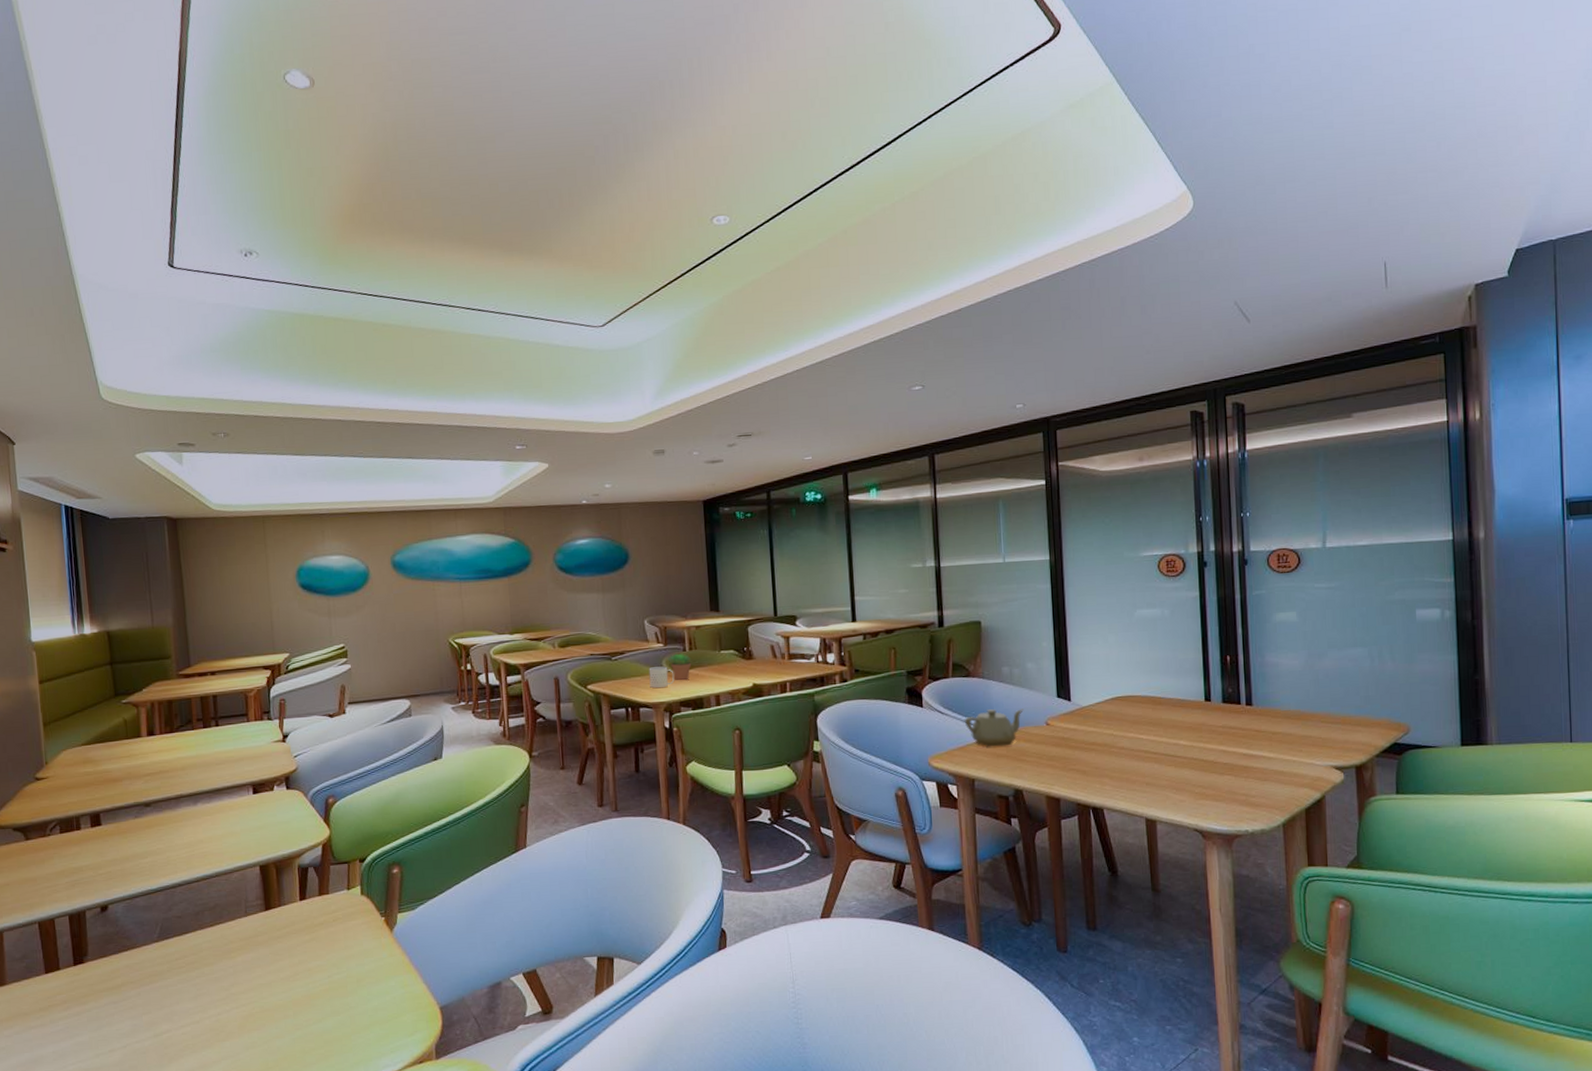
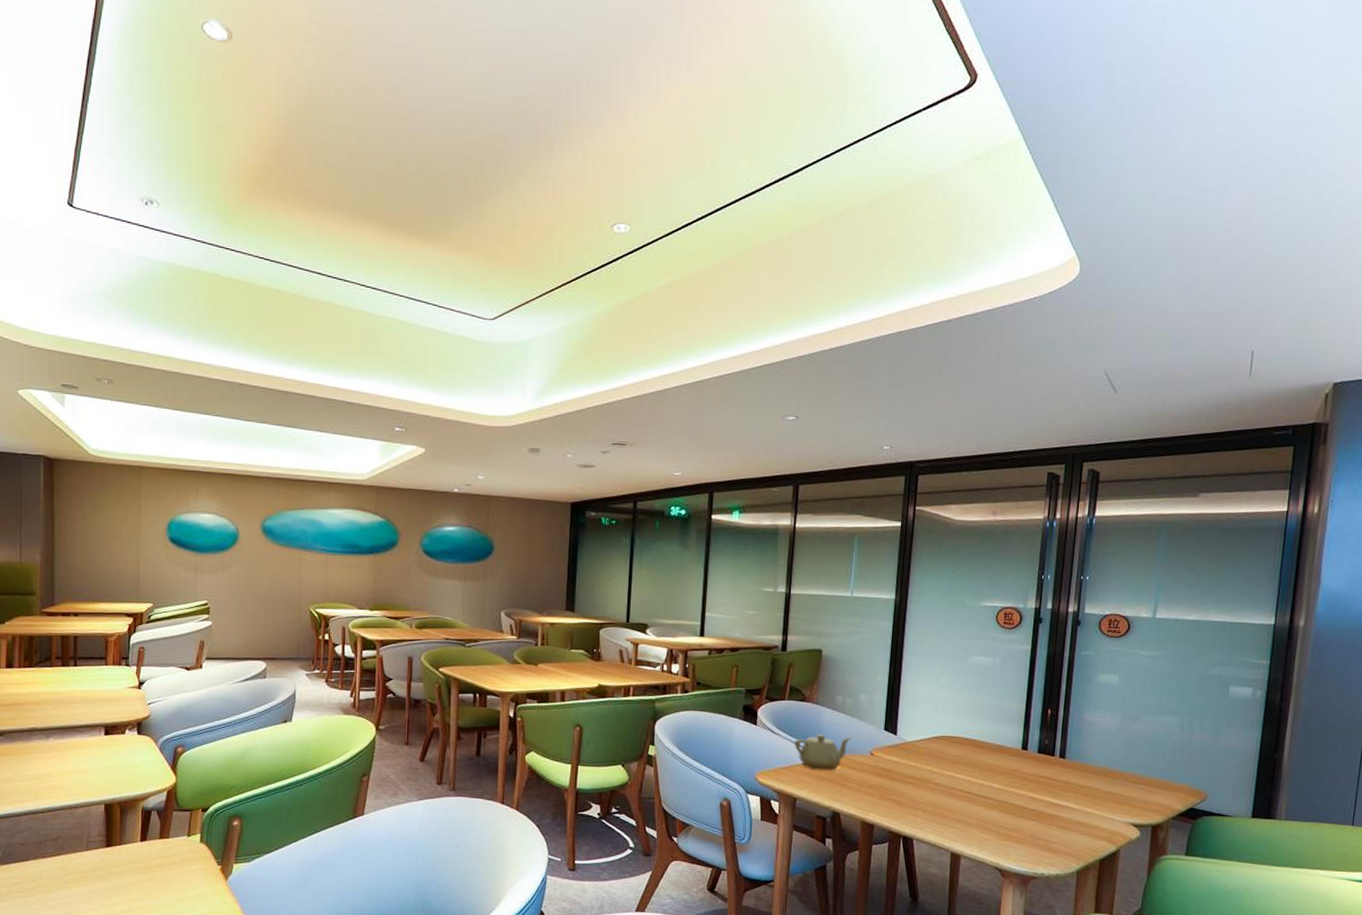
mug: present [649,666,675,689] -> none [499,657,524,679]
succulent plant: present [667,653,693,681] -> none [519,647,543,674]

